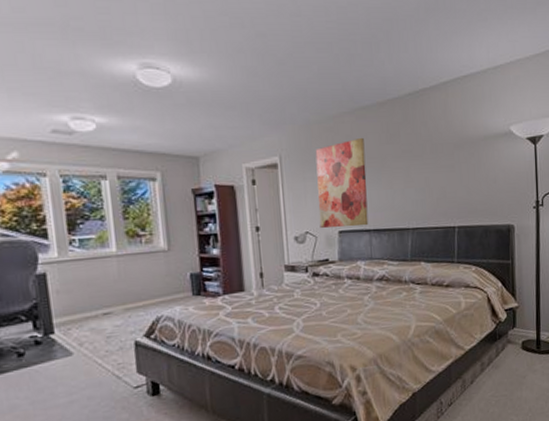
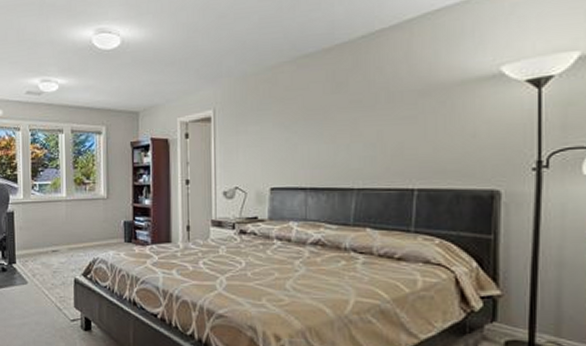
wall art: present [315,137,369,229] -> none [250,87,306,185]

